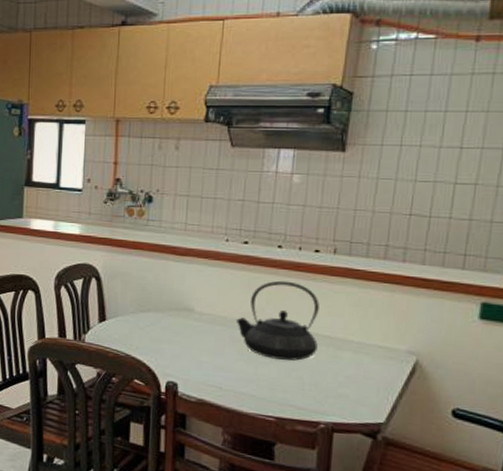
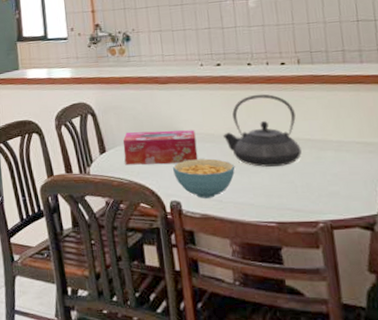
tissue box: none [124,302,207,344] -> present [122,130,198,165]
cereal bowl: none [175,340,243,384] -> present [173,158,235,199]

